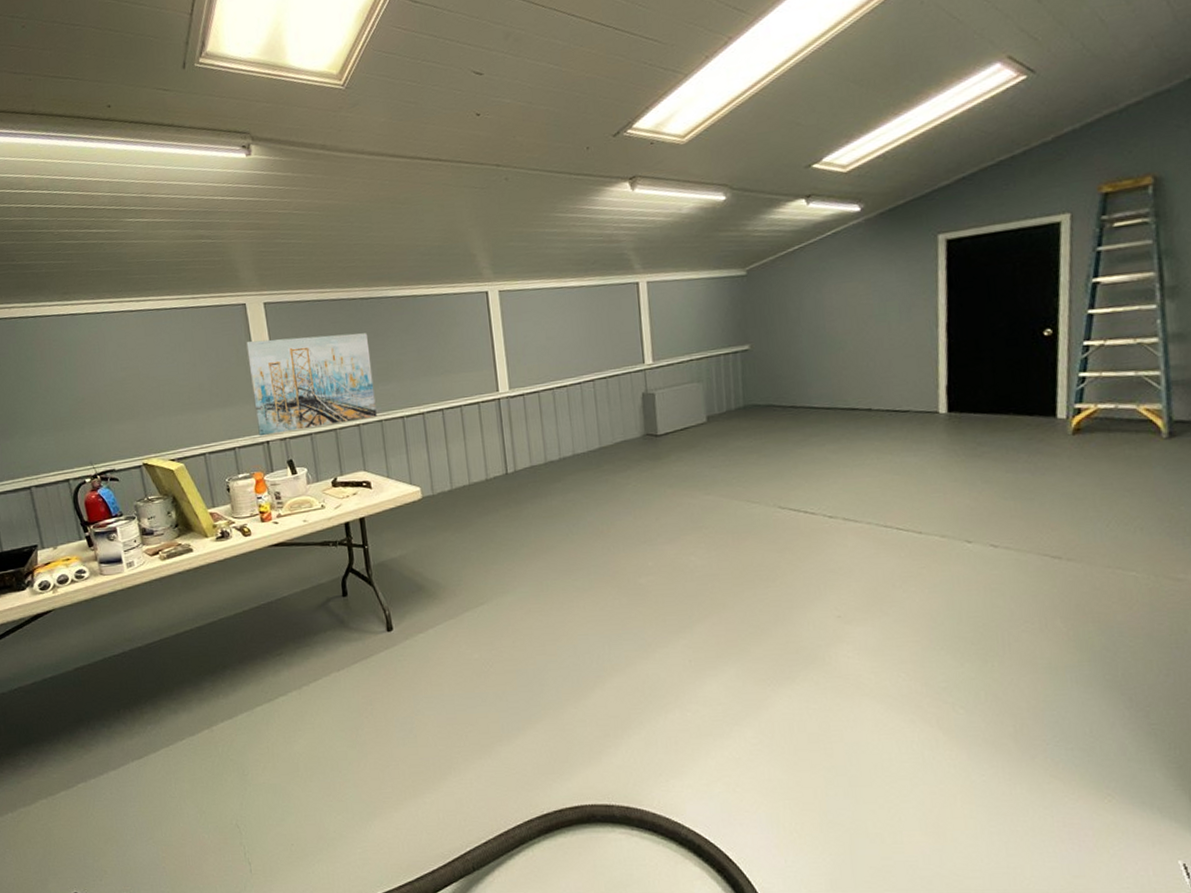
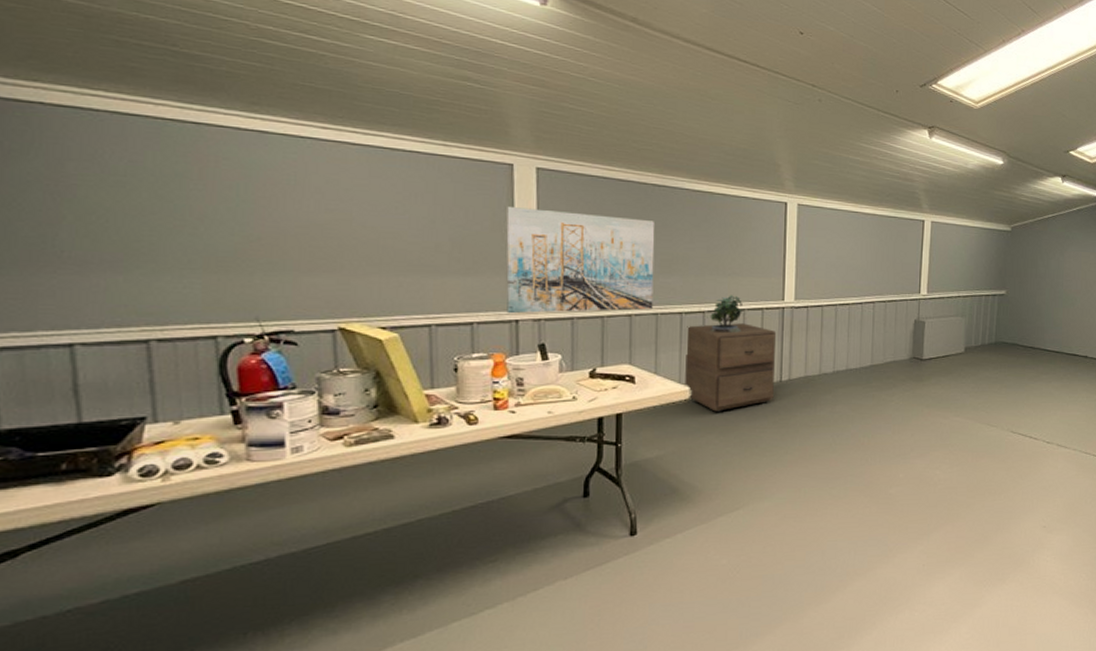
filing cabinet: none [409,419,502,511] -> present [685,323,777,413]
potted plant: none [429,392,461,432] -> present [709,295,744,333]

